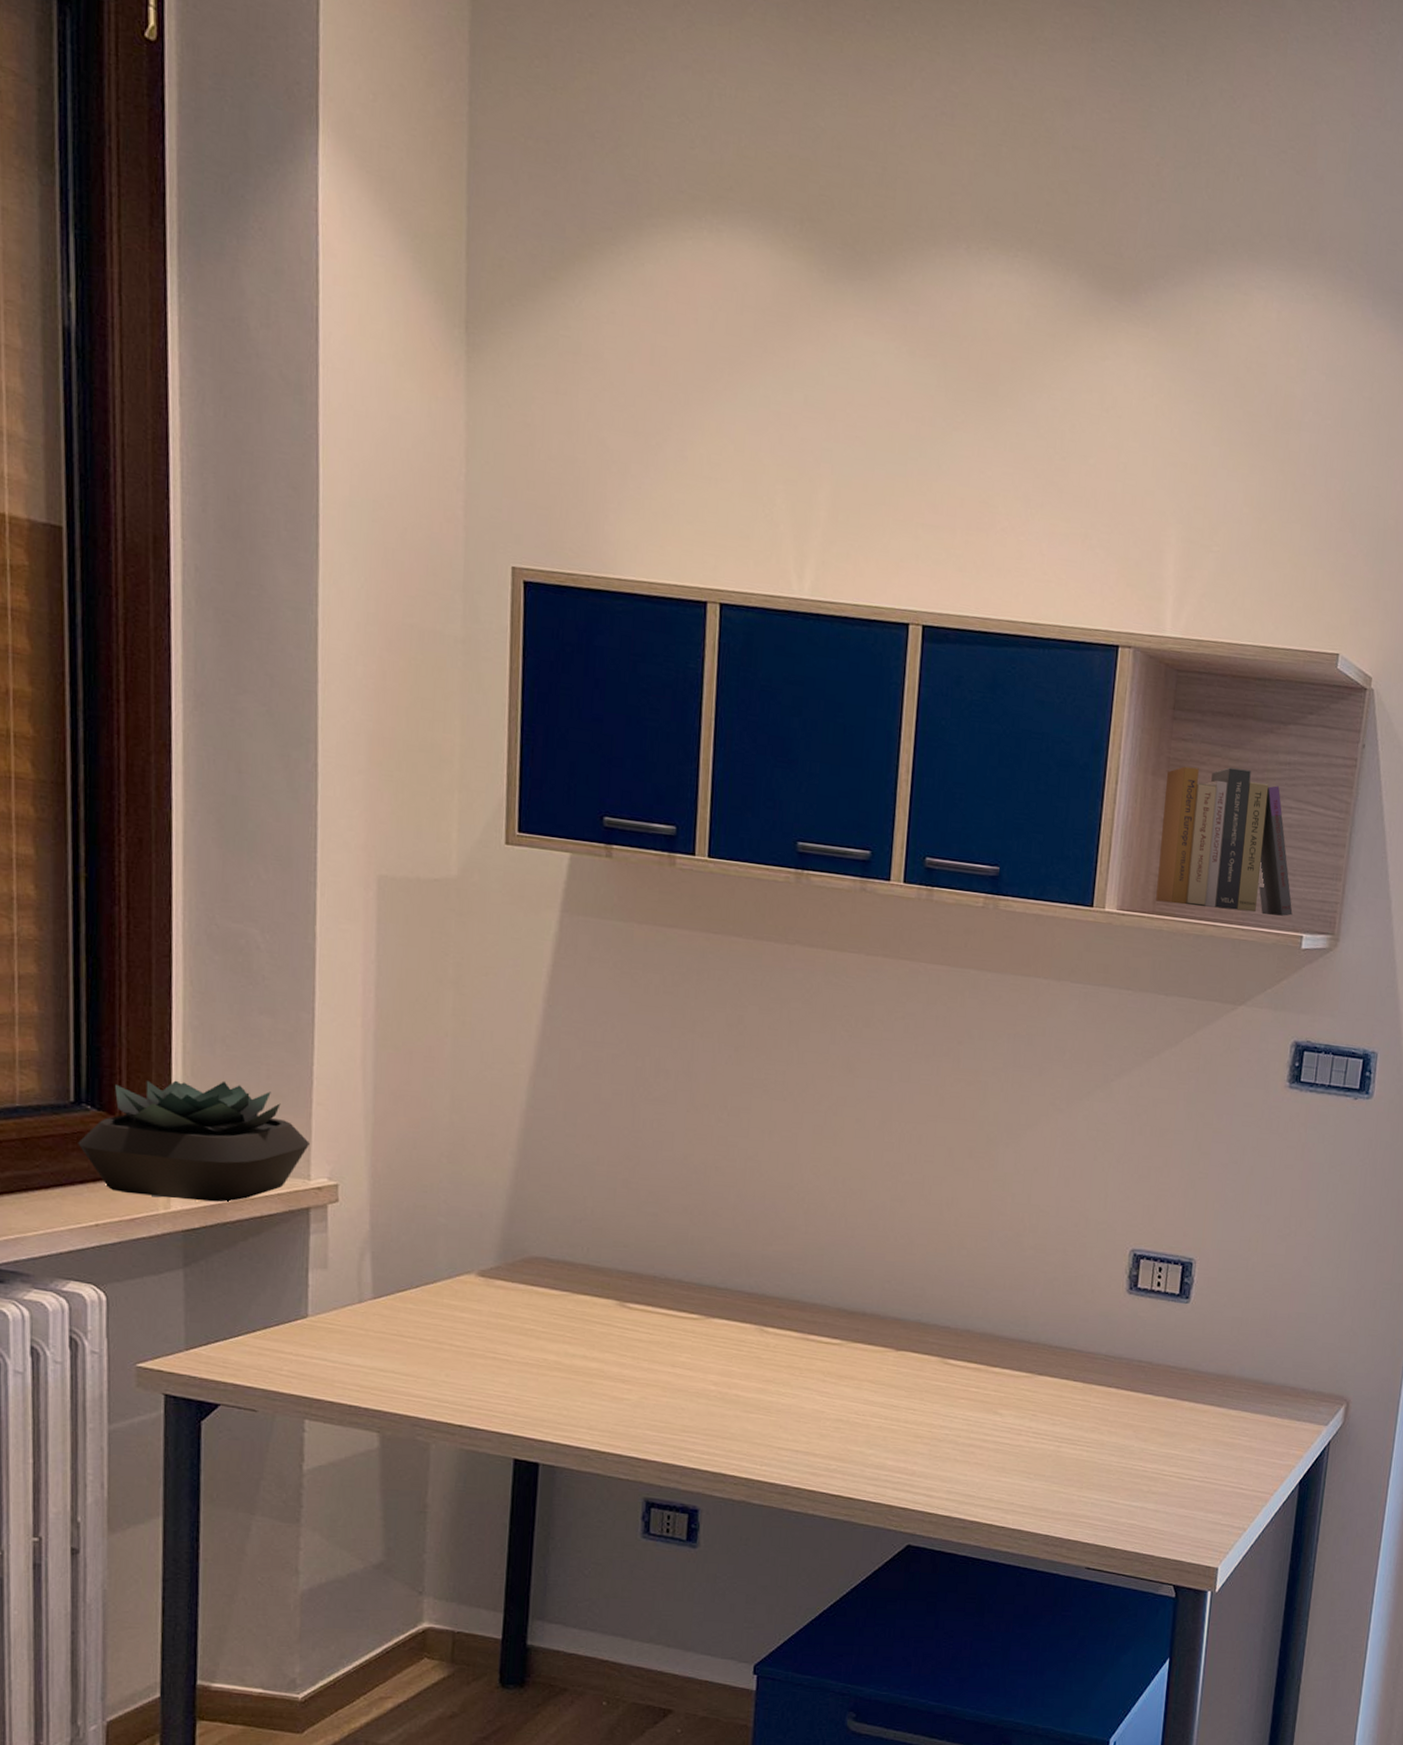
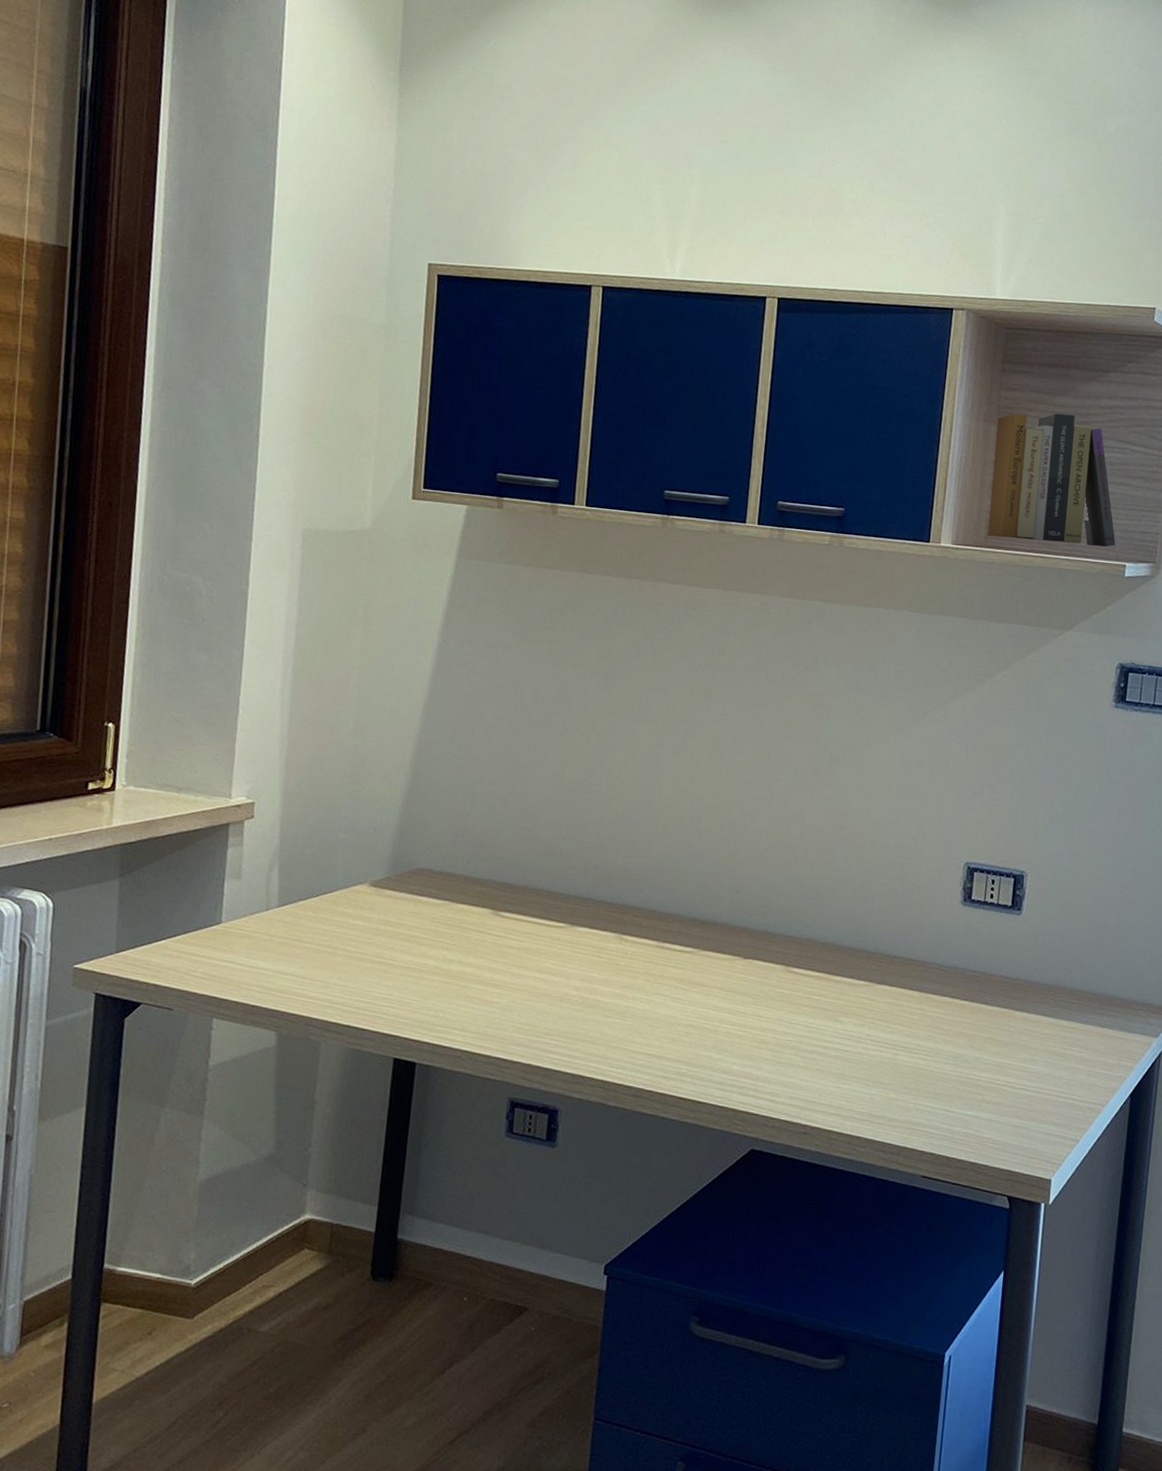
succulent plant: present [78,1080,311,1202] -> none [40,710,234,819]

